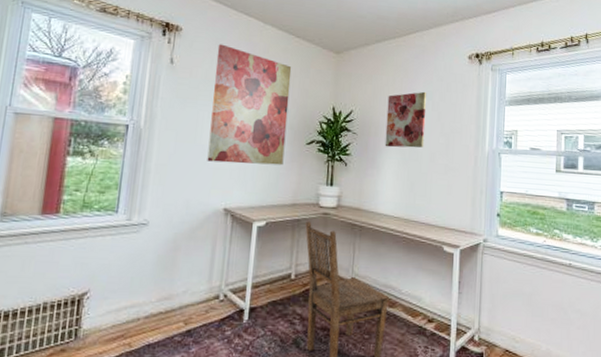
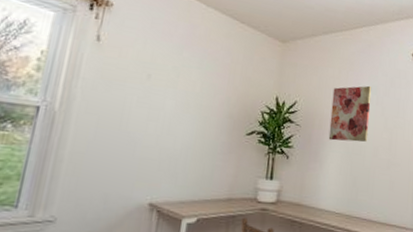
wall art: present [207,44,292,166] -> none [132,23,234,157]

